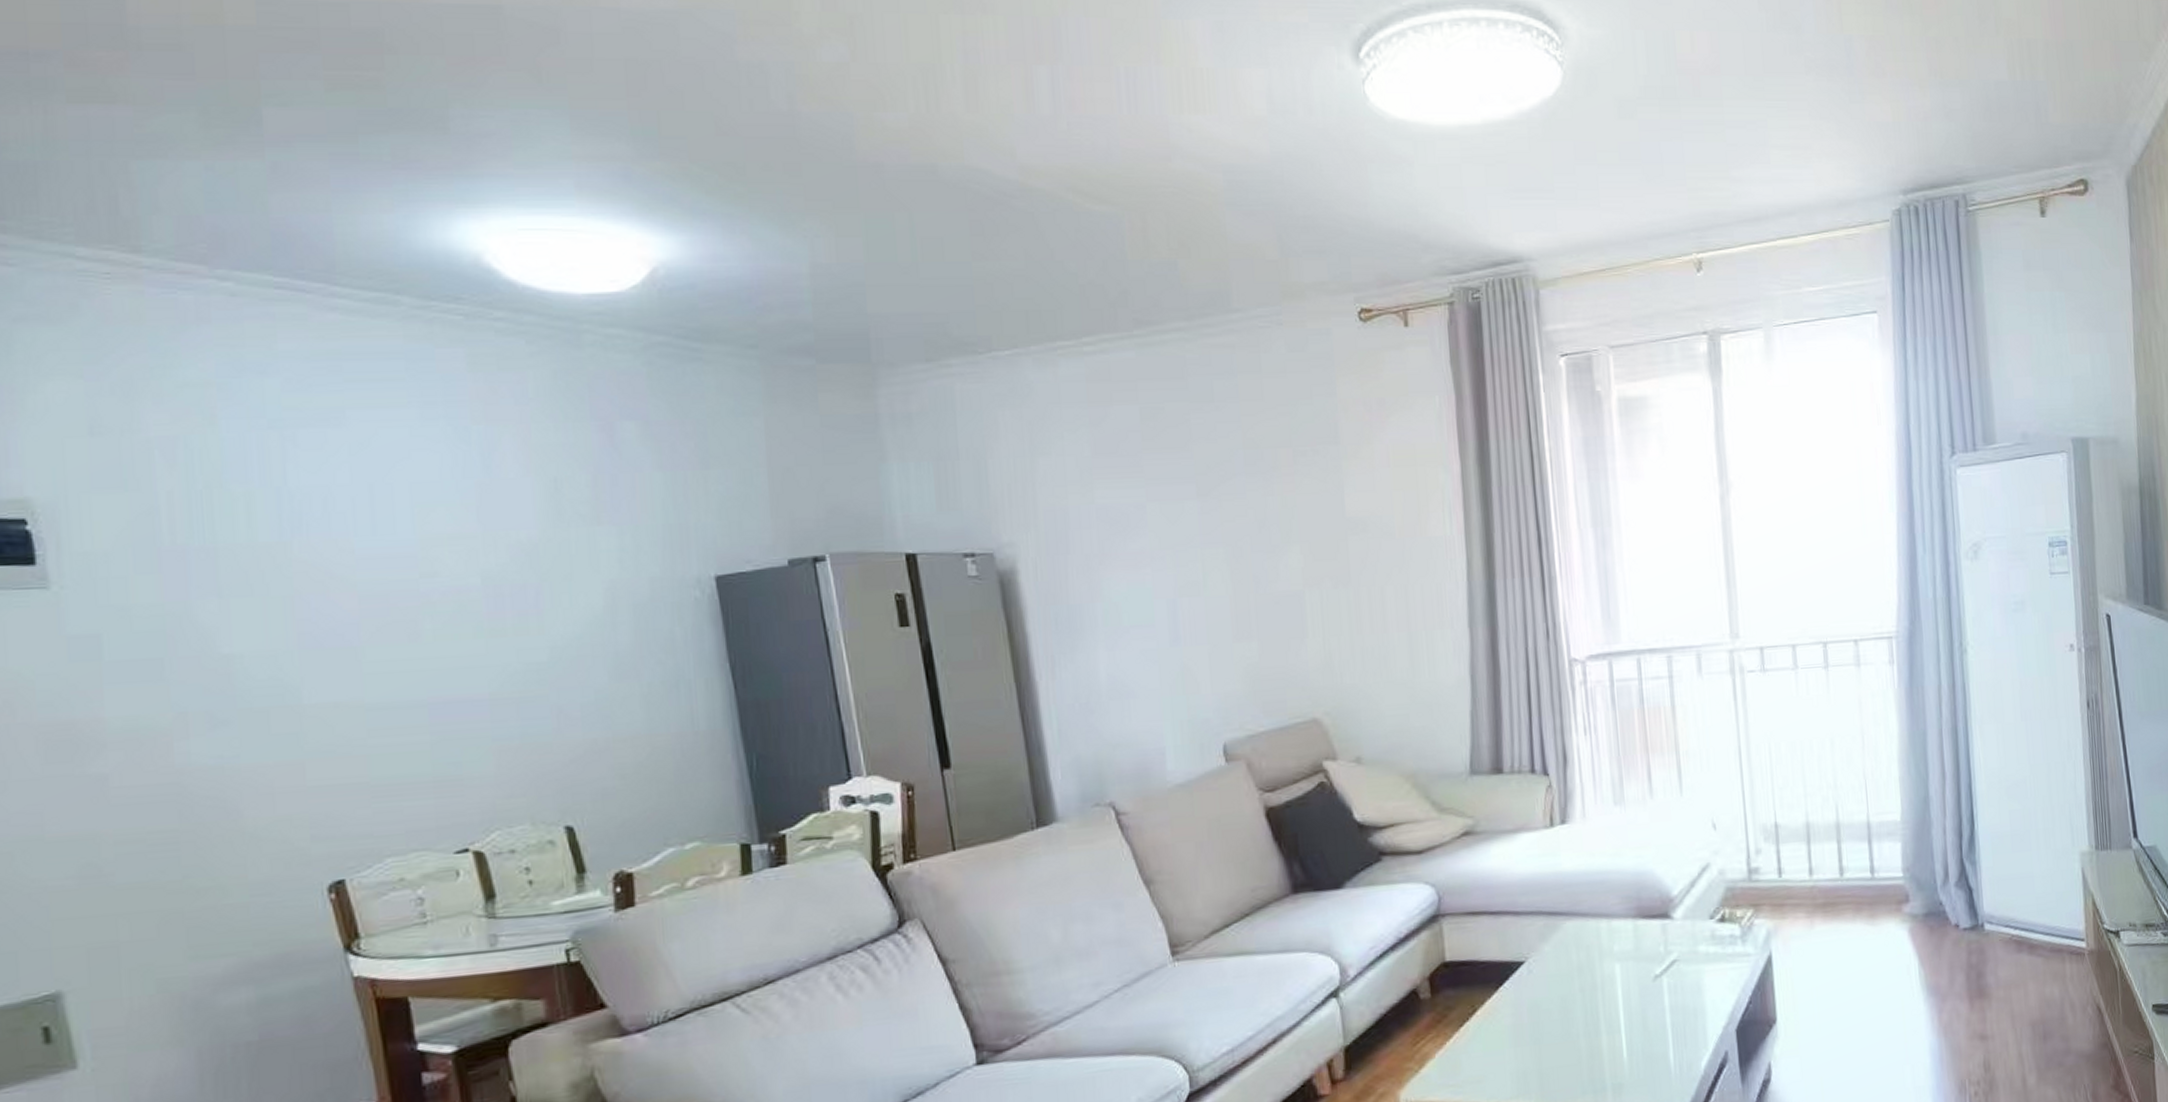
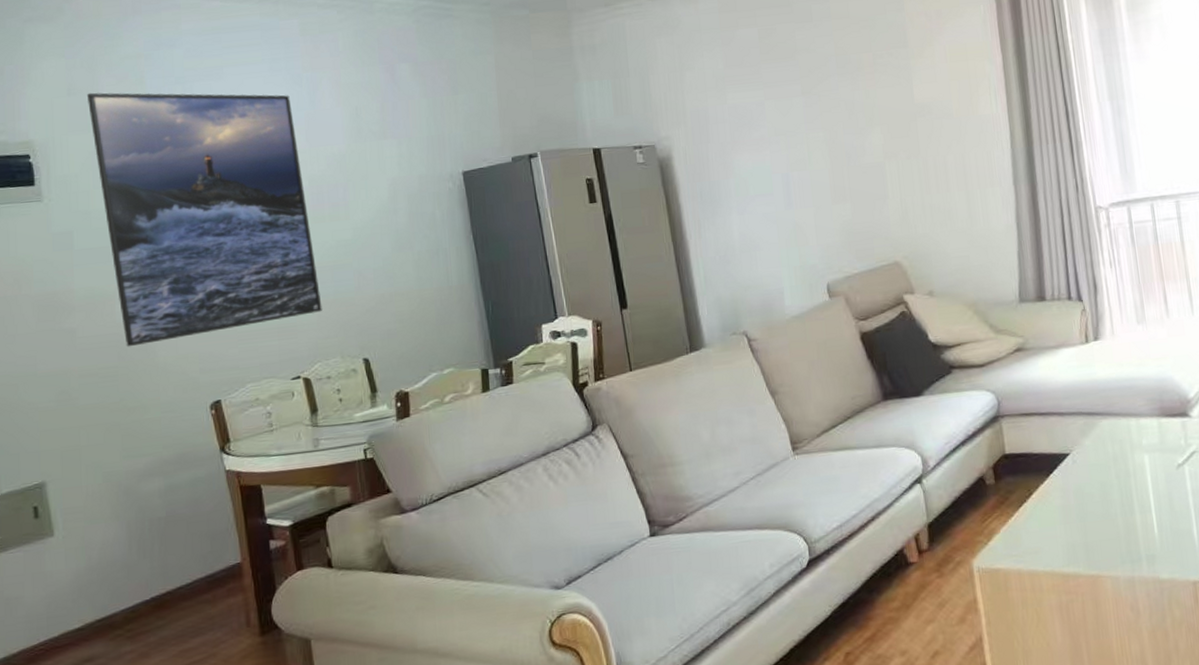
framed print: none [121,433,502,803] -> present [86,92,322,347]

